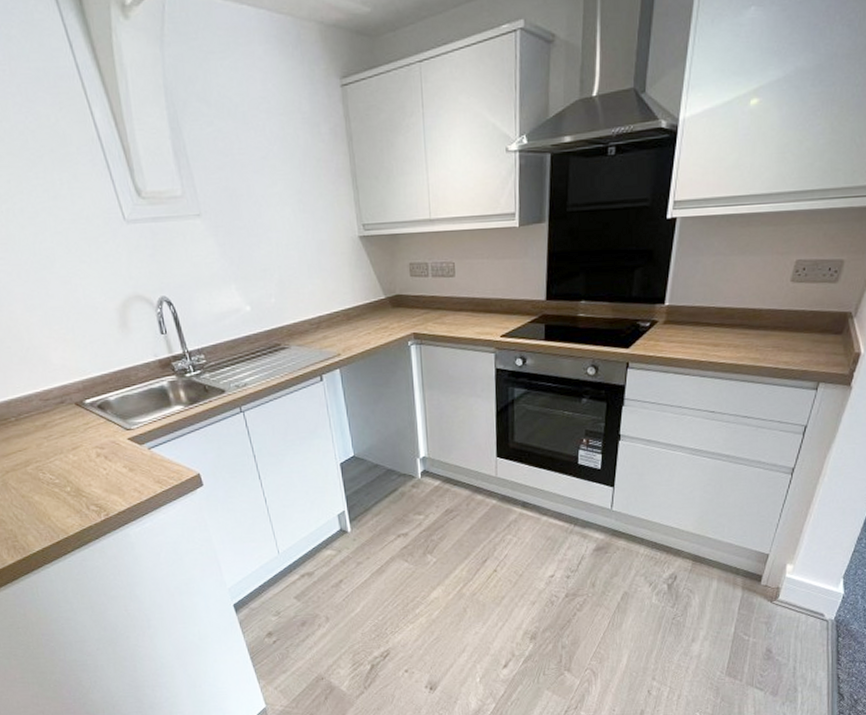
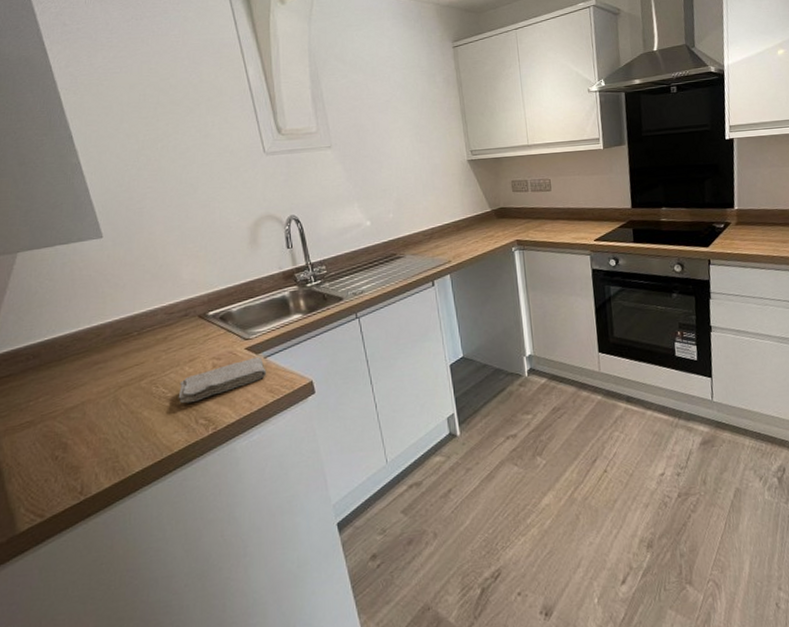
washcloth: none [65,447,152,490] -> present [178,356,267,404]

